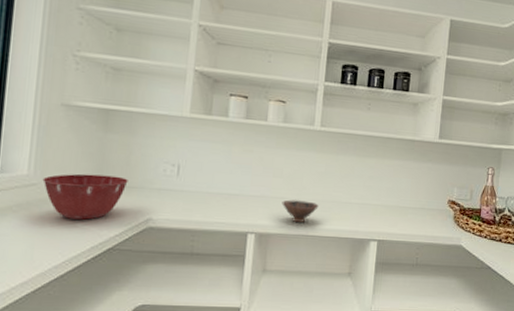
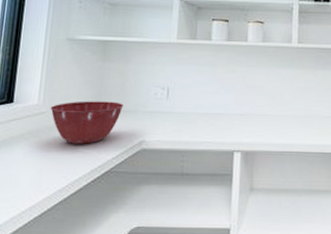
bowl: present [282,200,319,222] -> none [265,116,301,139]

